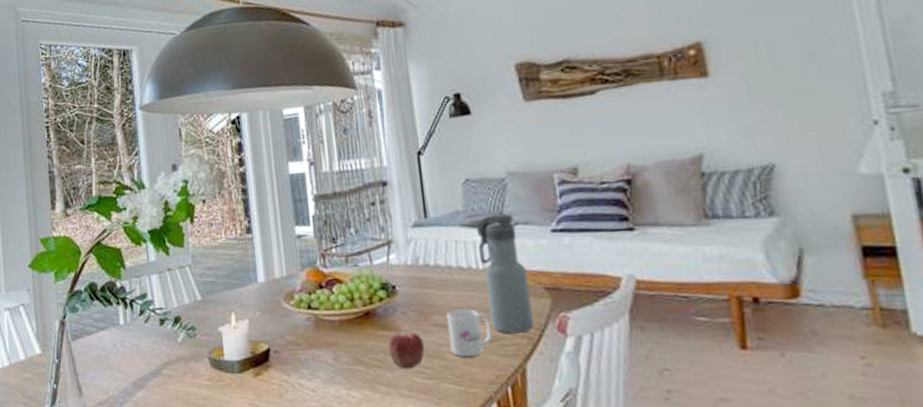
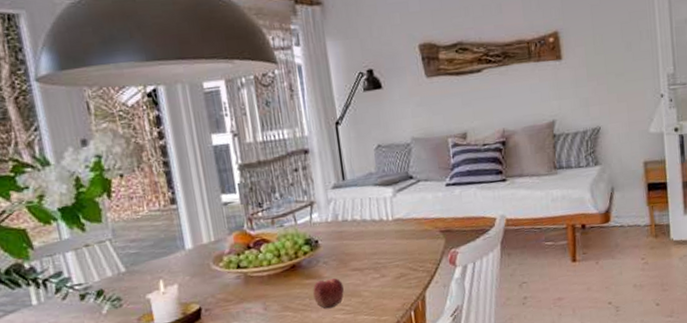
mug: present [446,309,493,357] -> none [362,253,400,293]
water bottle: present [476,214,534,334] -> none [386,173,432,270]

